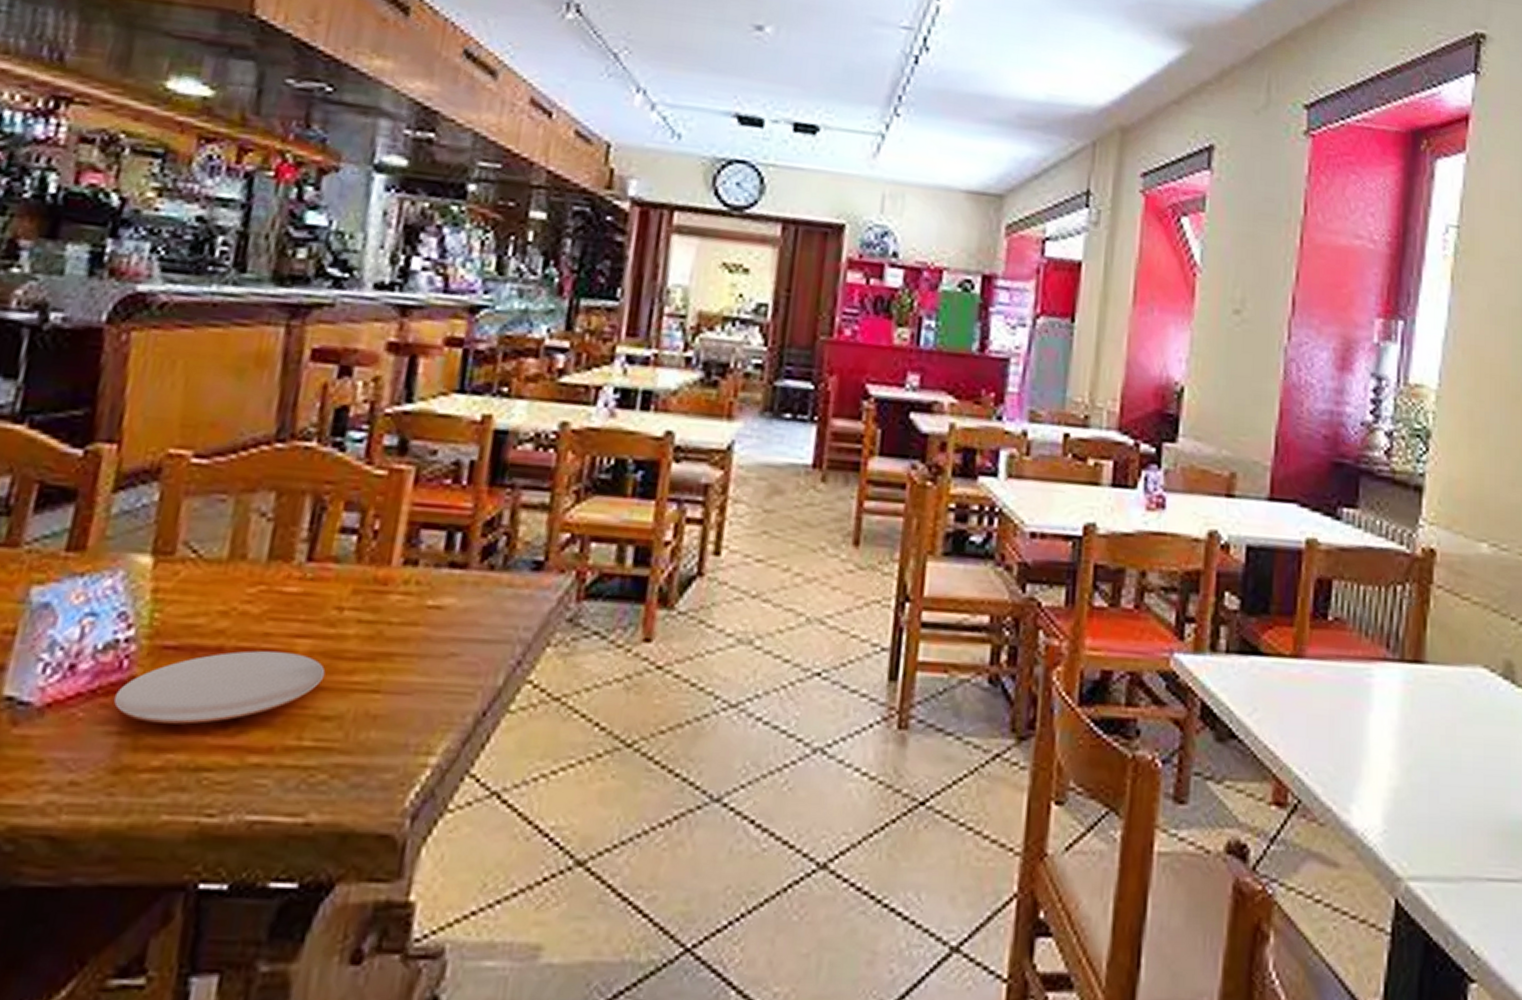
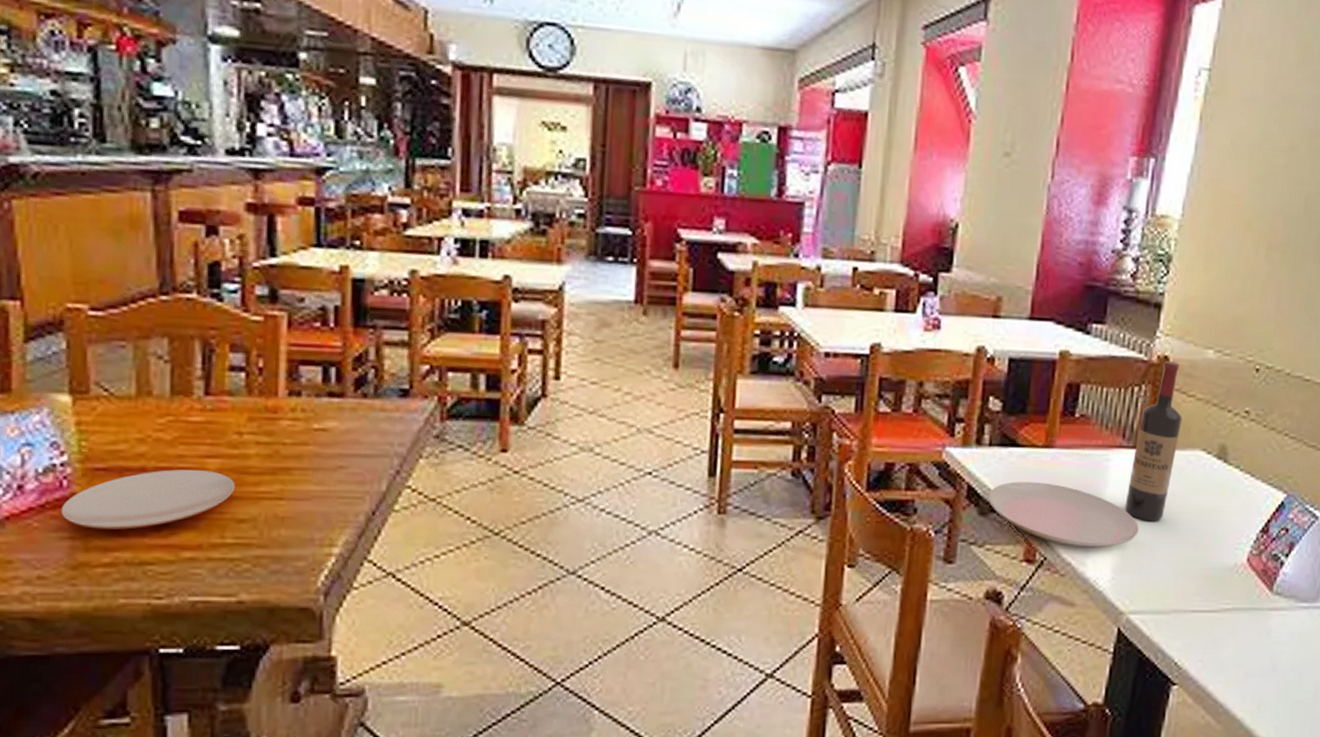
plate: none [1226,699,1413,790] -> present [988,482,1139,548]
wine bottle: none [1394,554,1457,757] -> present [1125,360,1183,522]

